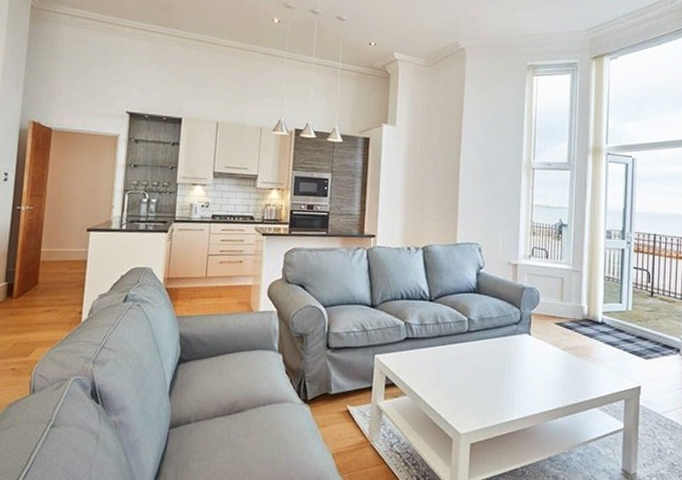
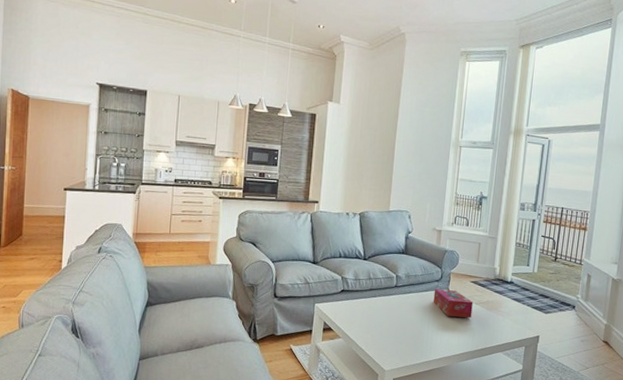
tissue box: none [512,333,560,367] -> present [433,289,473,318]

